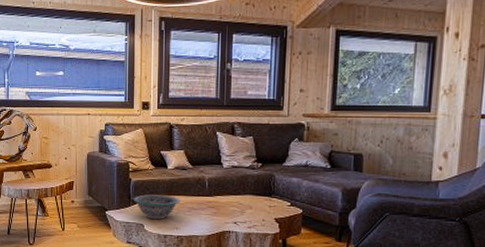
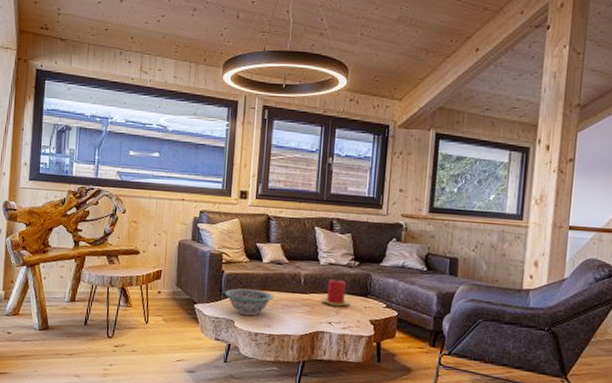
candle: none [226,181,254,207] -> present [321,279,350,307]

